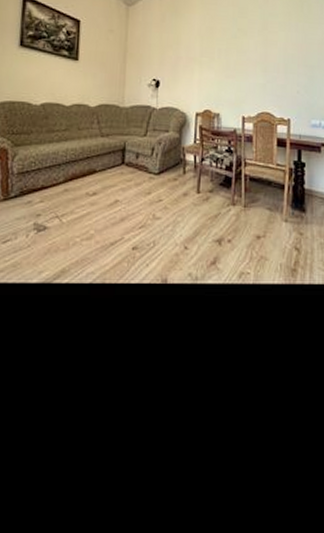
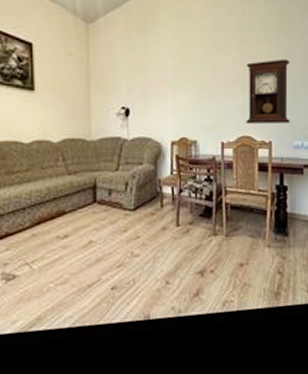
pendulum clock: none [266,43,309,103] -> present [246,58,291,124]

